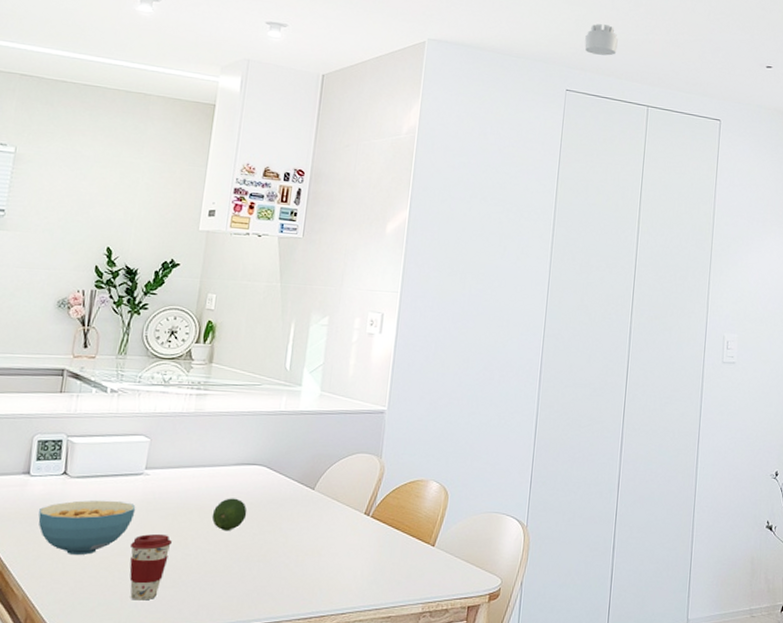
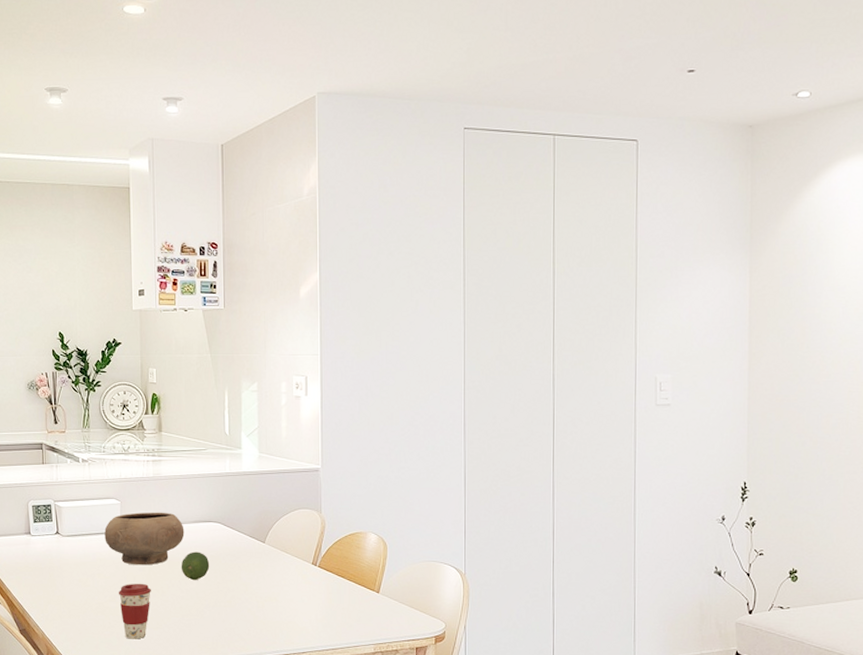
cereal bowl: present [38,500,136,555] -> none [43,555,118,601]
bowl: none [123,452,223,513] -> present [104,512,185,566]
smoke detector: present [584,24,619,56] -> none [479,49,516,85]

